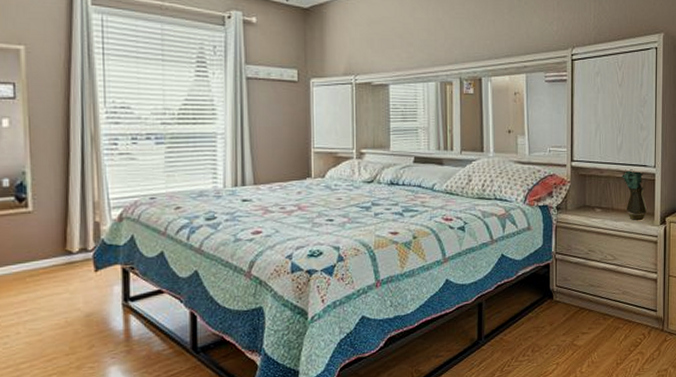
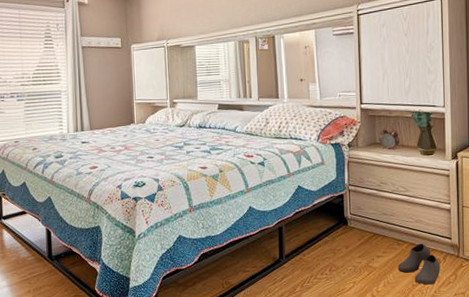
alarm clock: none [589,188,609,214] -> present [379,127,399,150]
shoe: none [602,317,645,363] -> present [397,243,441,285]

